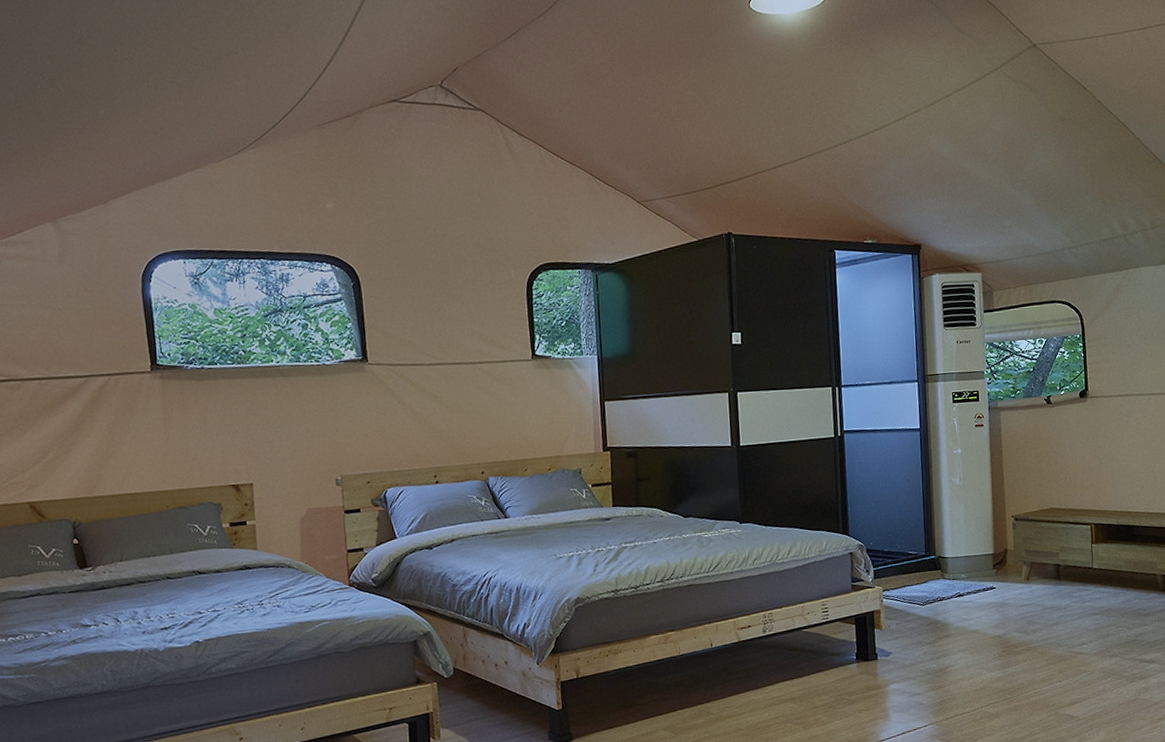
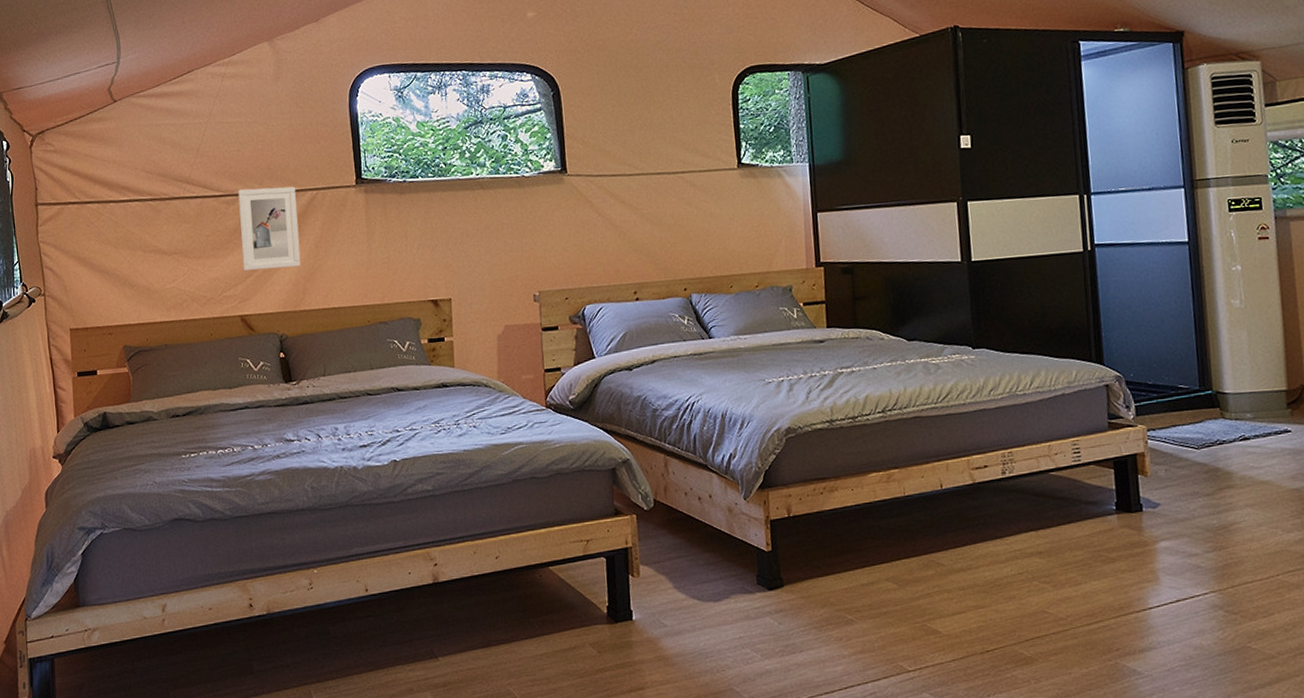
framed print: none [22,372,93,458] -> present [238,186,300,271]

